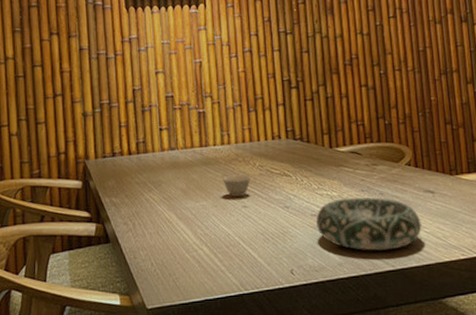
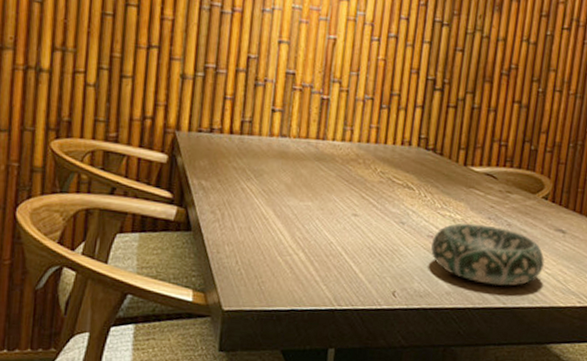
teacup: present [222,174,251,197] -> none [335,177,368,203]

